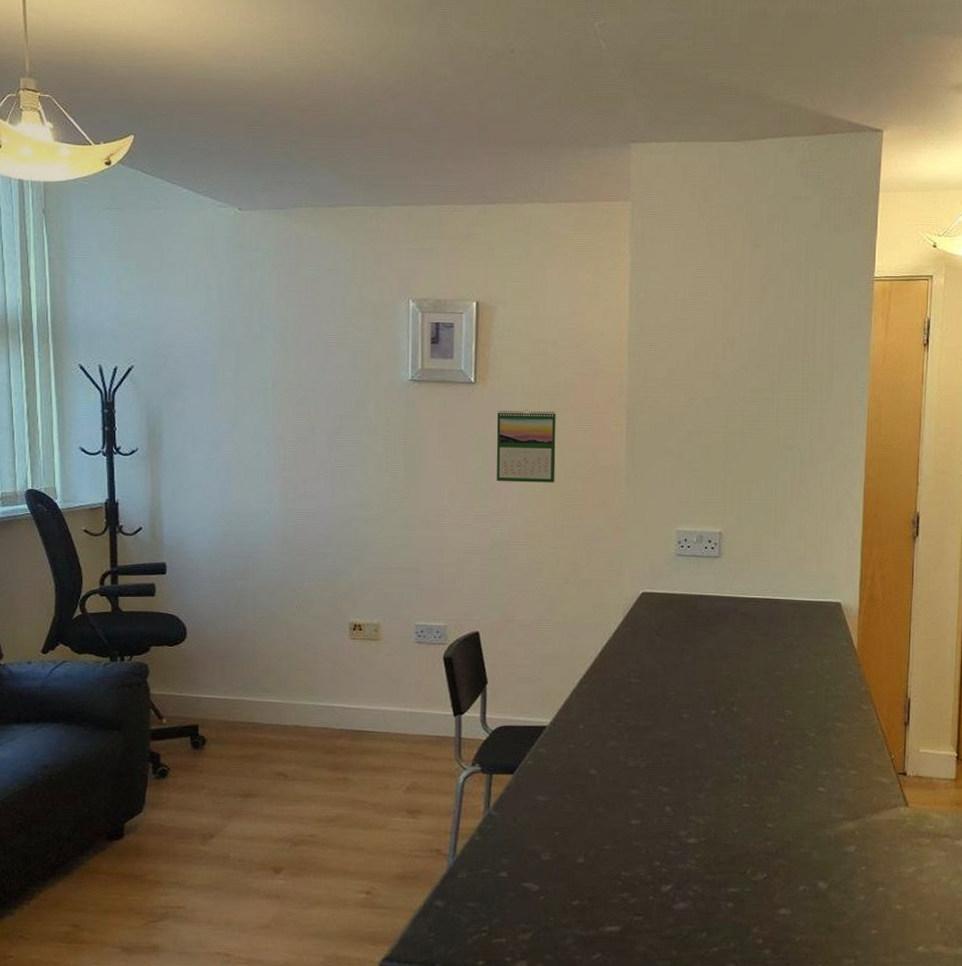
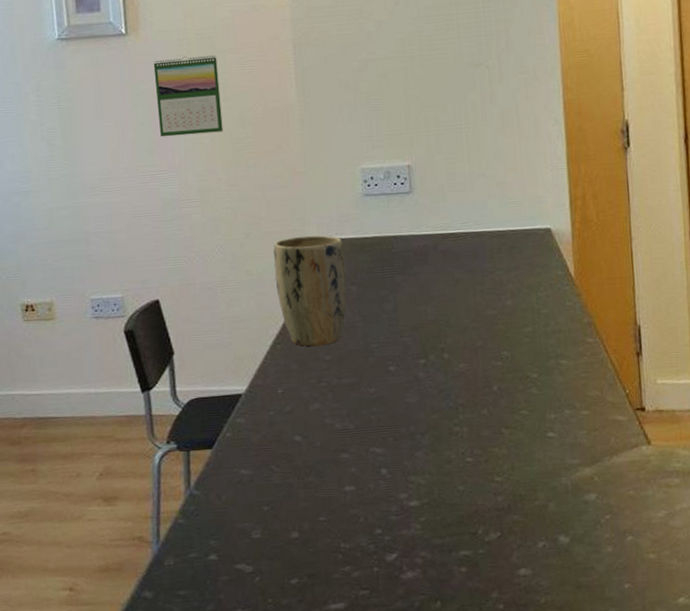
plant pot: none [588,586,653,689] -> present [273,235,347,347]

